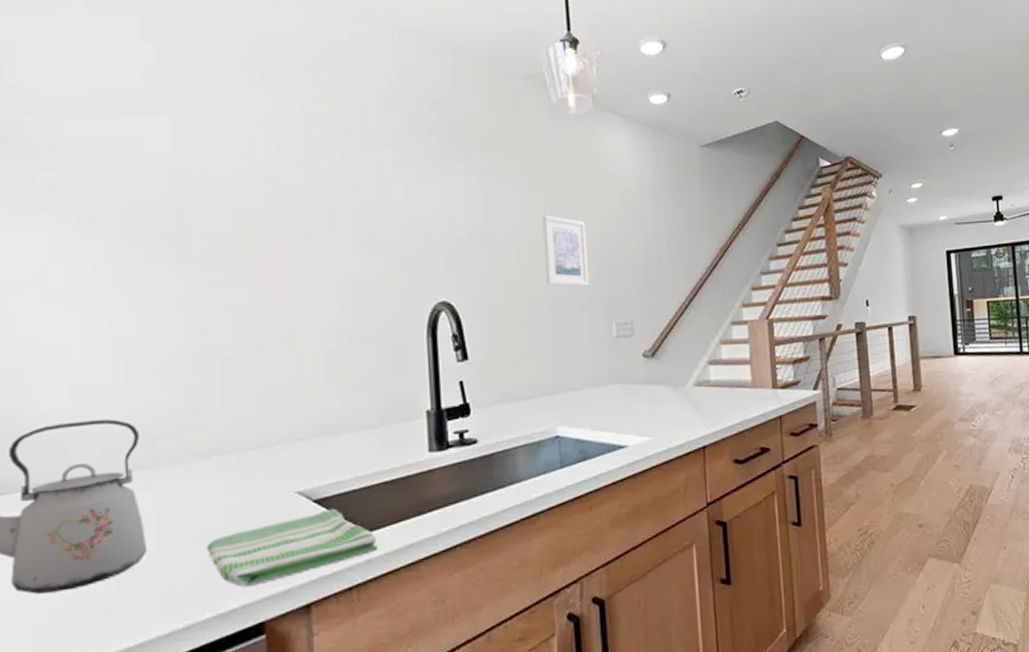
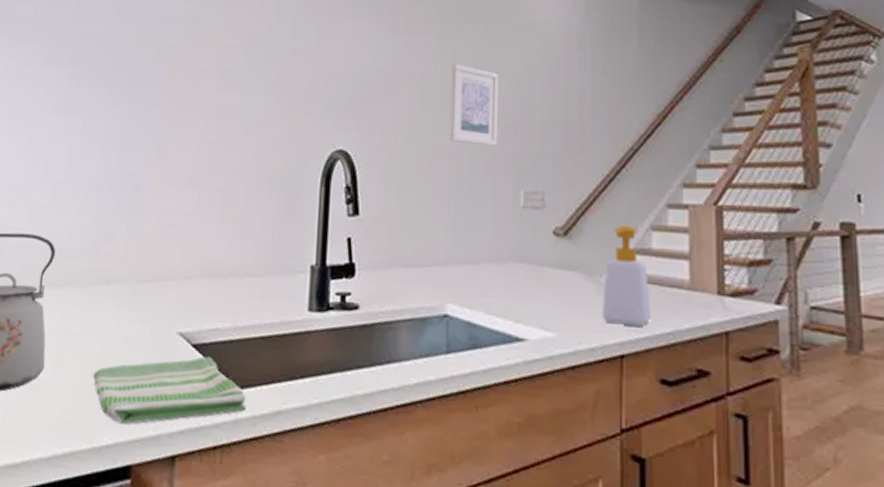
soap bottle: none [686,343,725,423] -> present [601,226,652,326]

